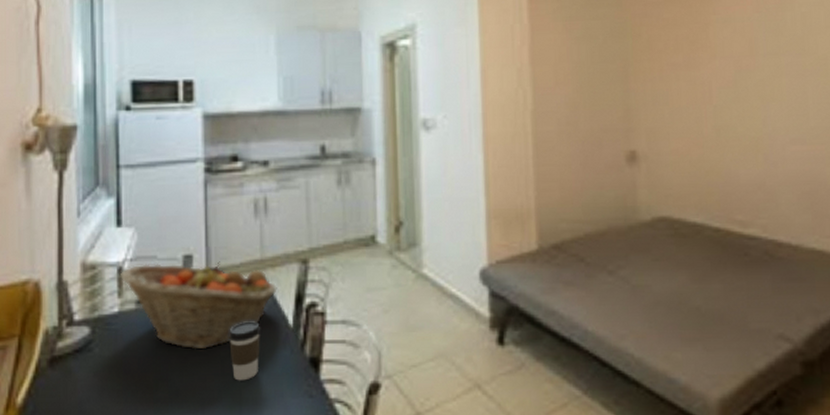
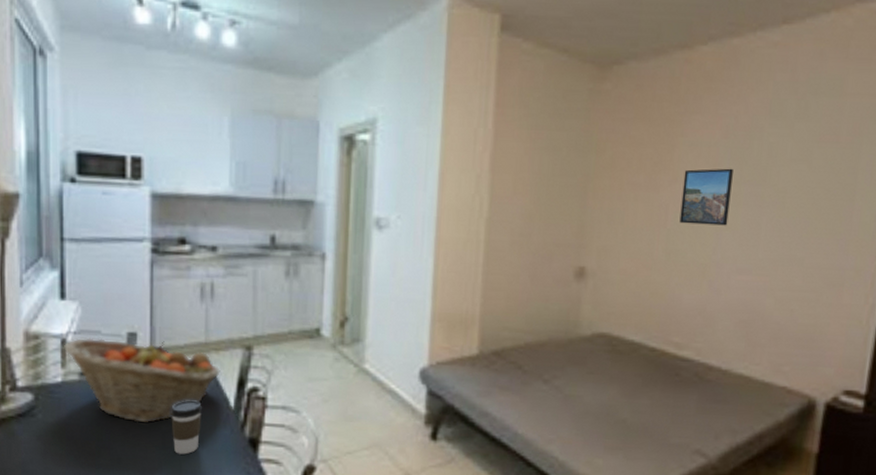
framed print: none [722,40,773,99] -> present [679,168,733,226]

